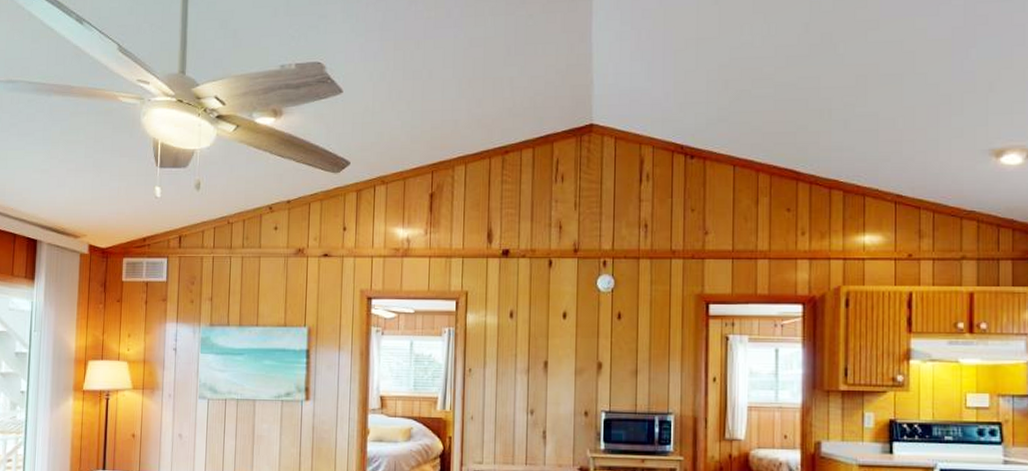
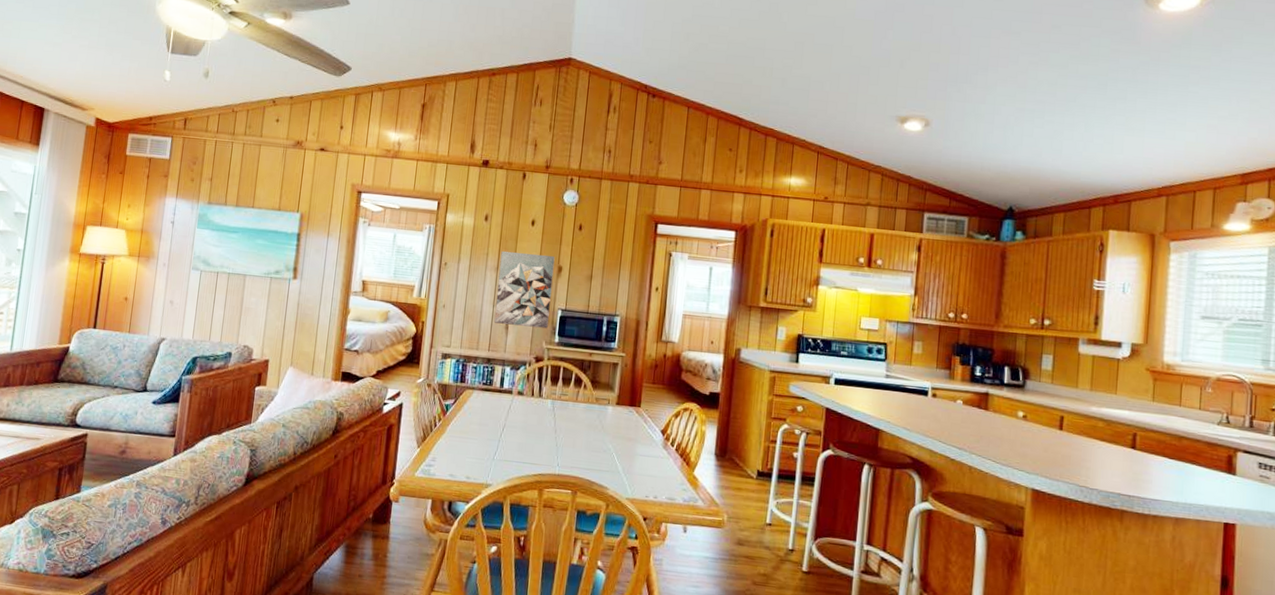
wall art: none [529,350,593,435] -> present [494,251,555,329]

